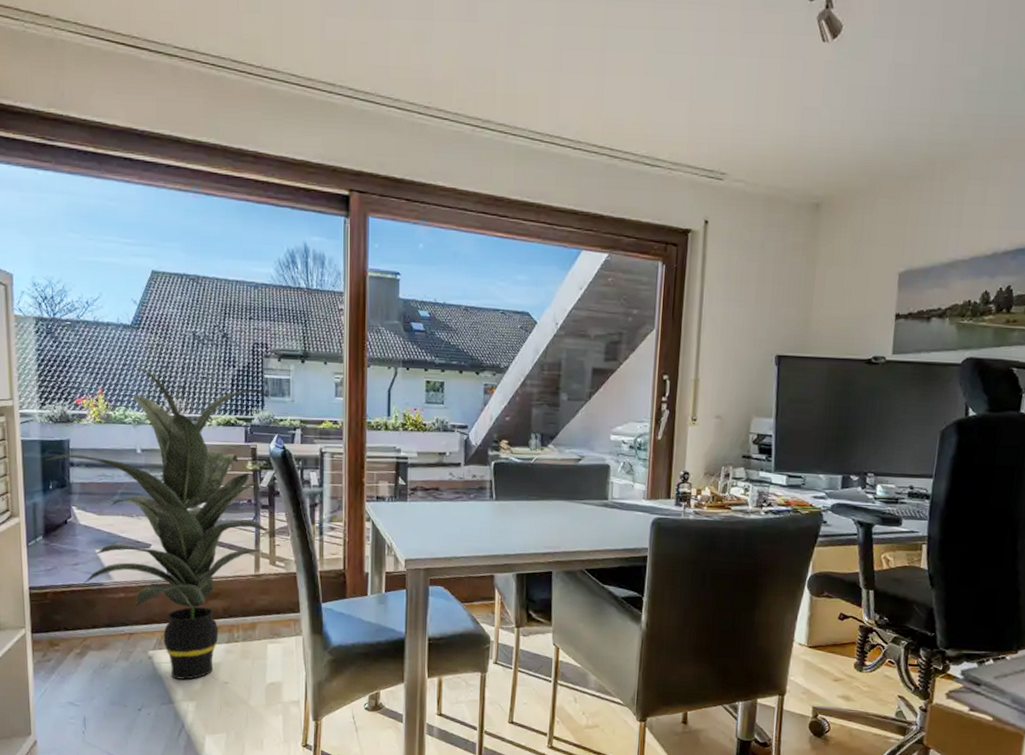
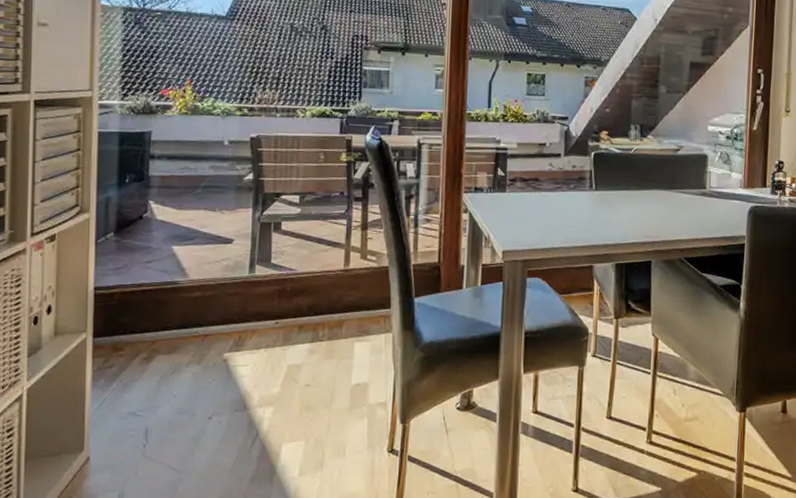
indoor plant: present [46,365,273,680] -> none [124,56,368,383]

